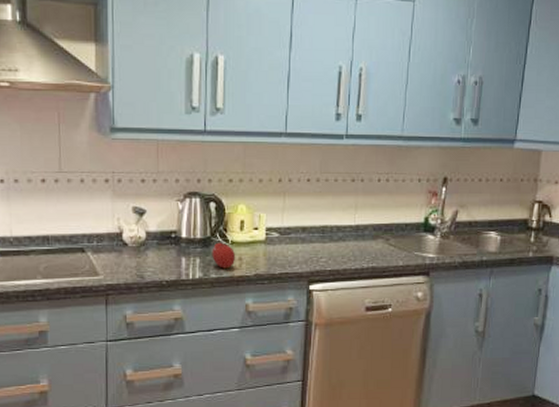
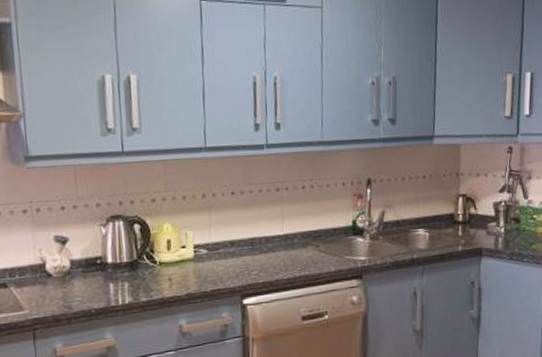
fruit: present [212,241,235,269] -> none [140,262,165,291]

